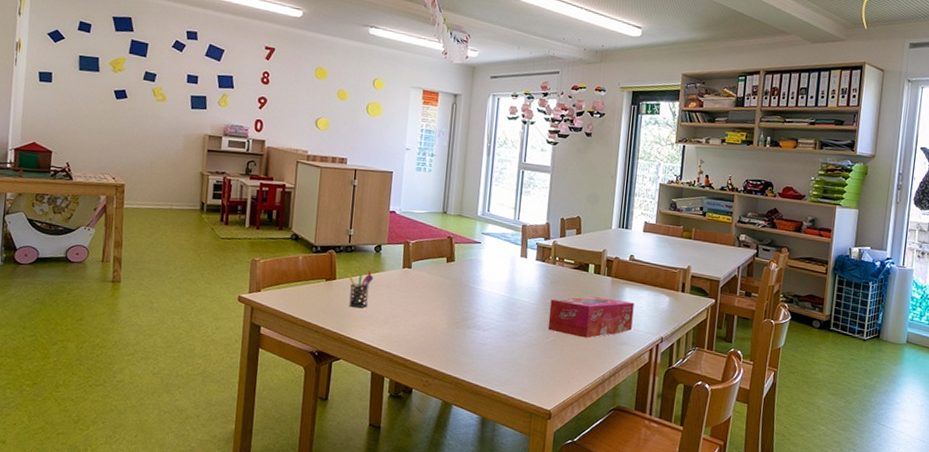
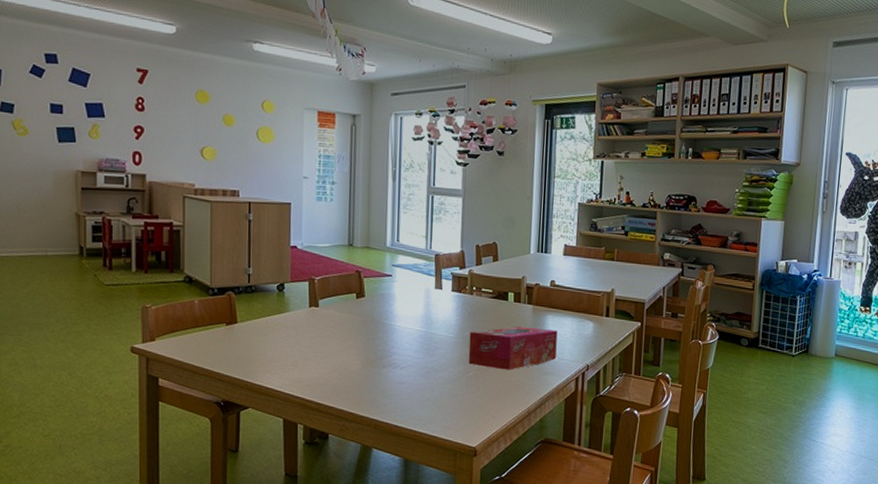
pen holder: present [347,270,374,308] -> none [249,312,278,352]

